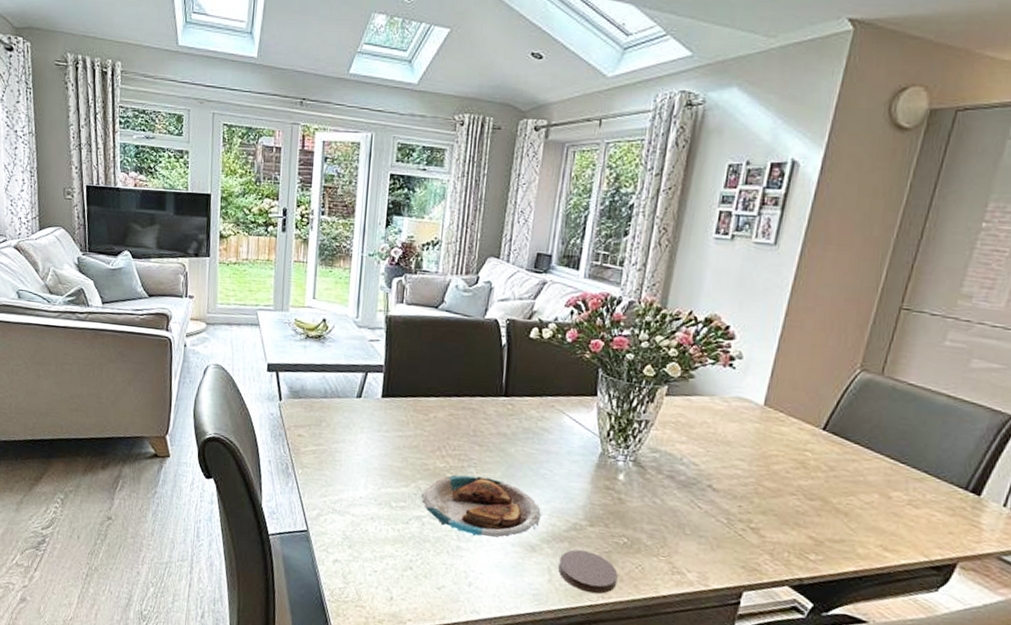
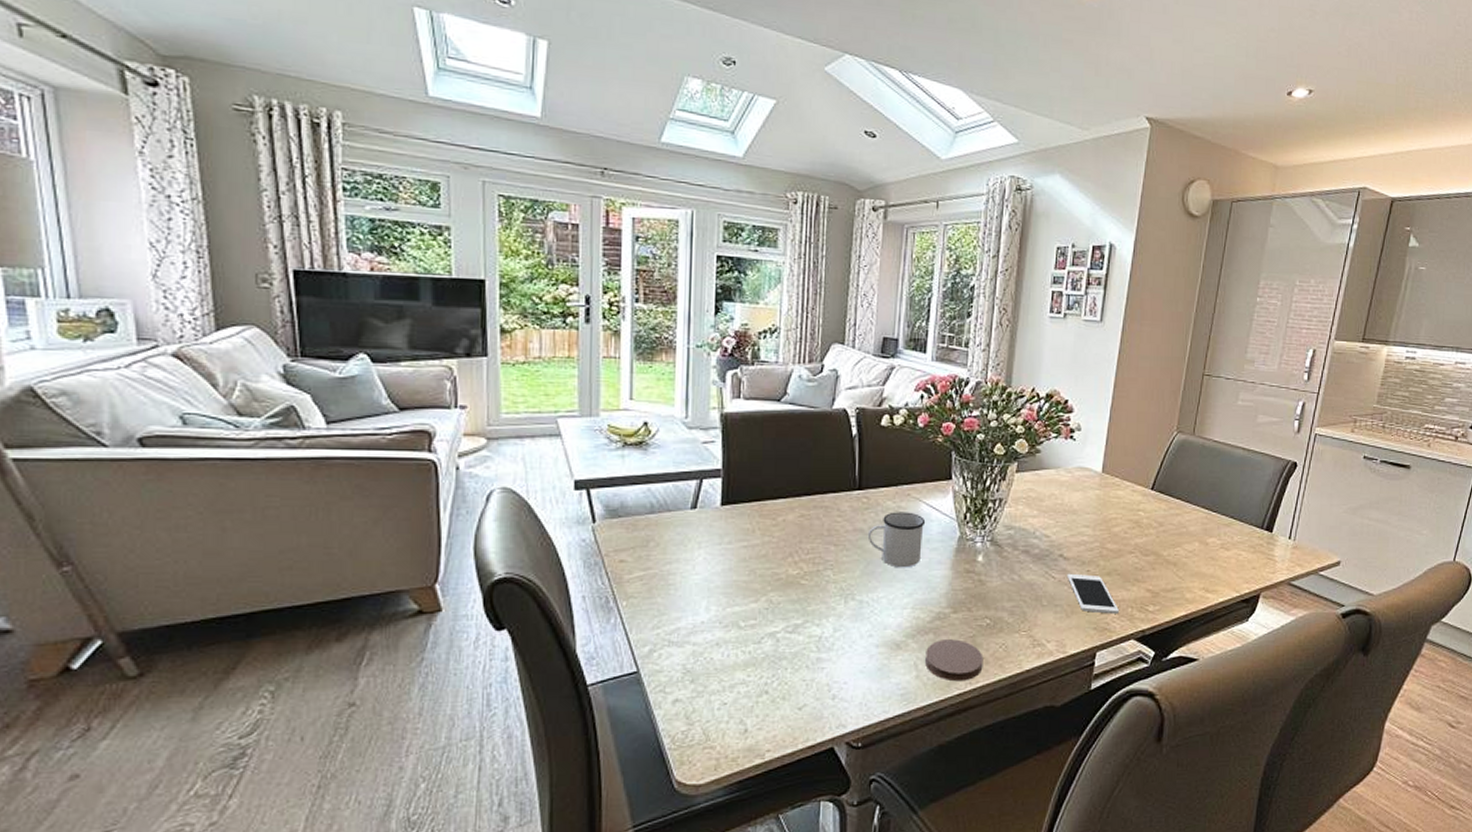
plate: present [421,474,542,539] -> none [773,579,905,643]
mug: none [510,421,568,476] -> present [867,512,926,568]
cell phone: none [714,505,773,556] -> present [1067,573,1119,614]

